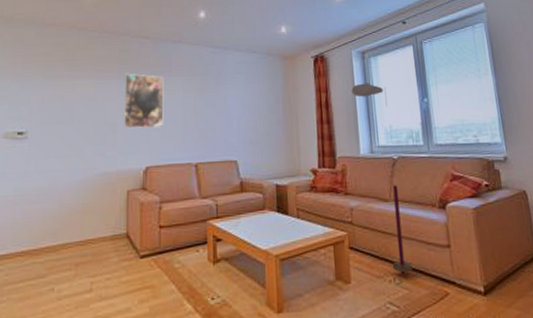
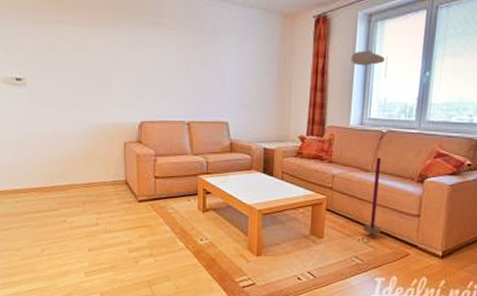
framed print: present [123,73,164,129] -> none [116,22,157,84]

